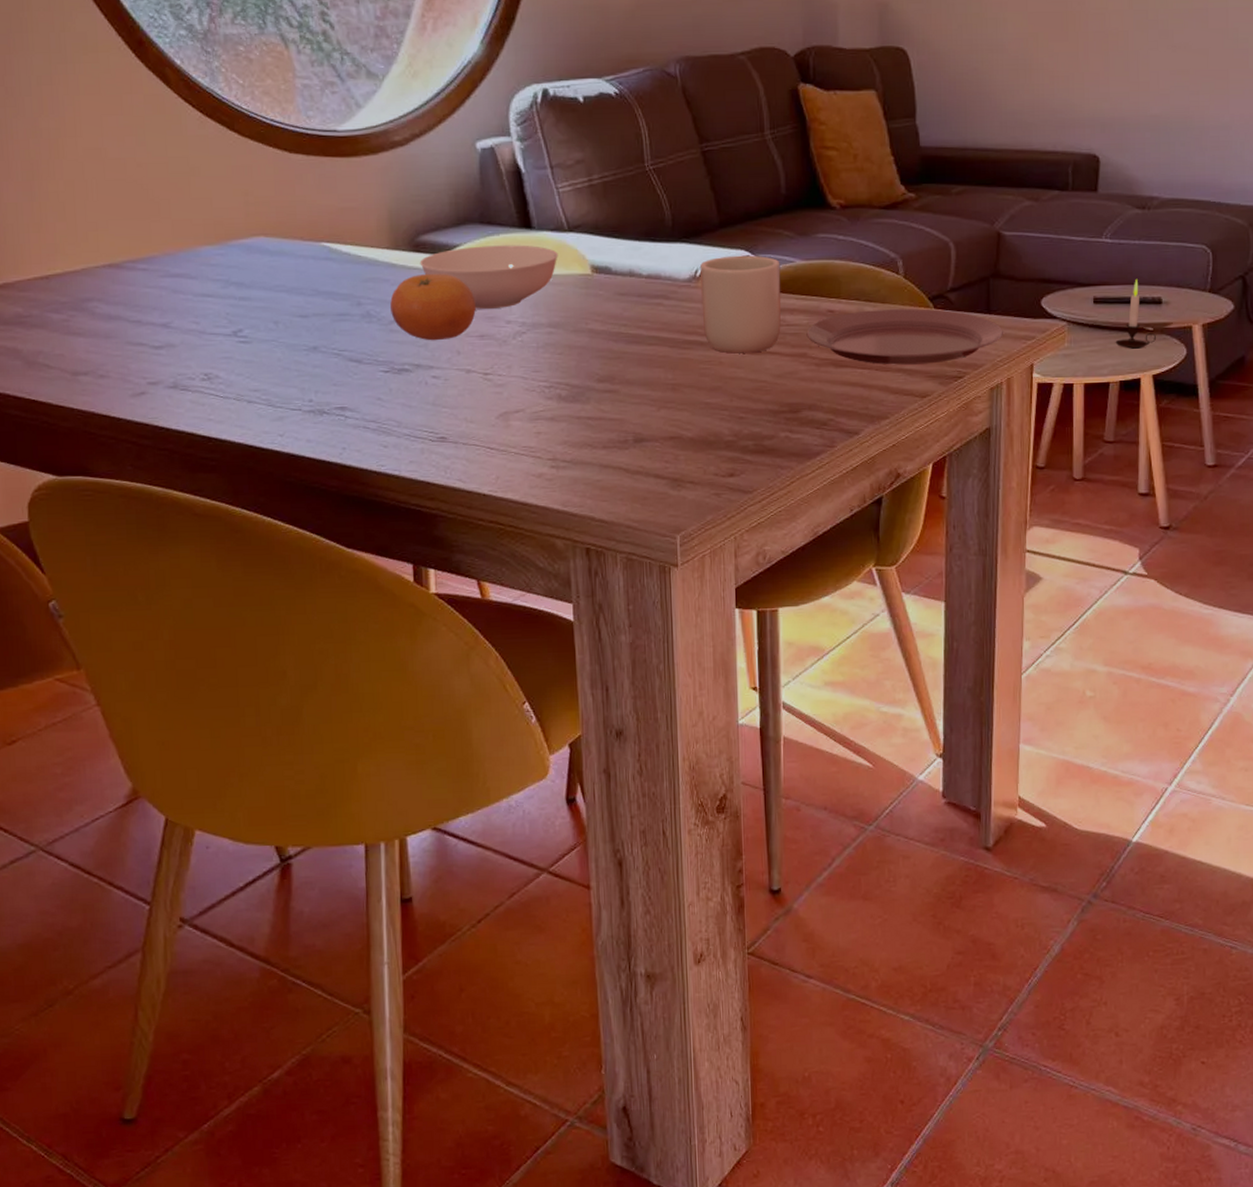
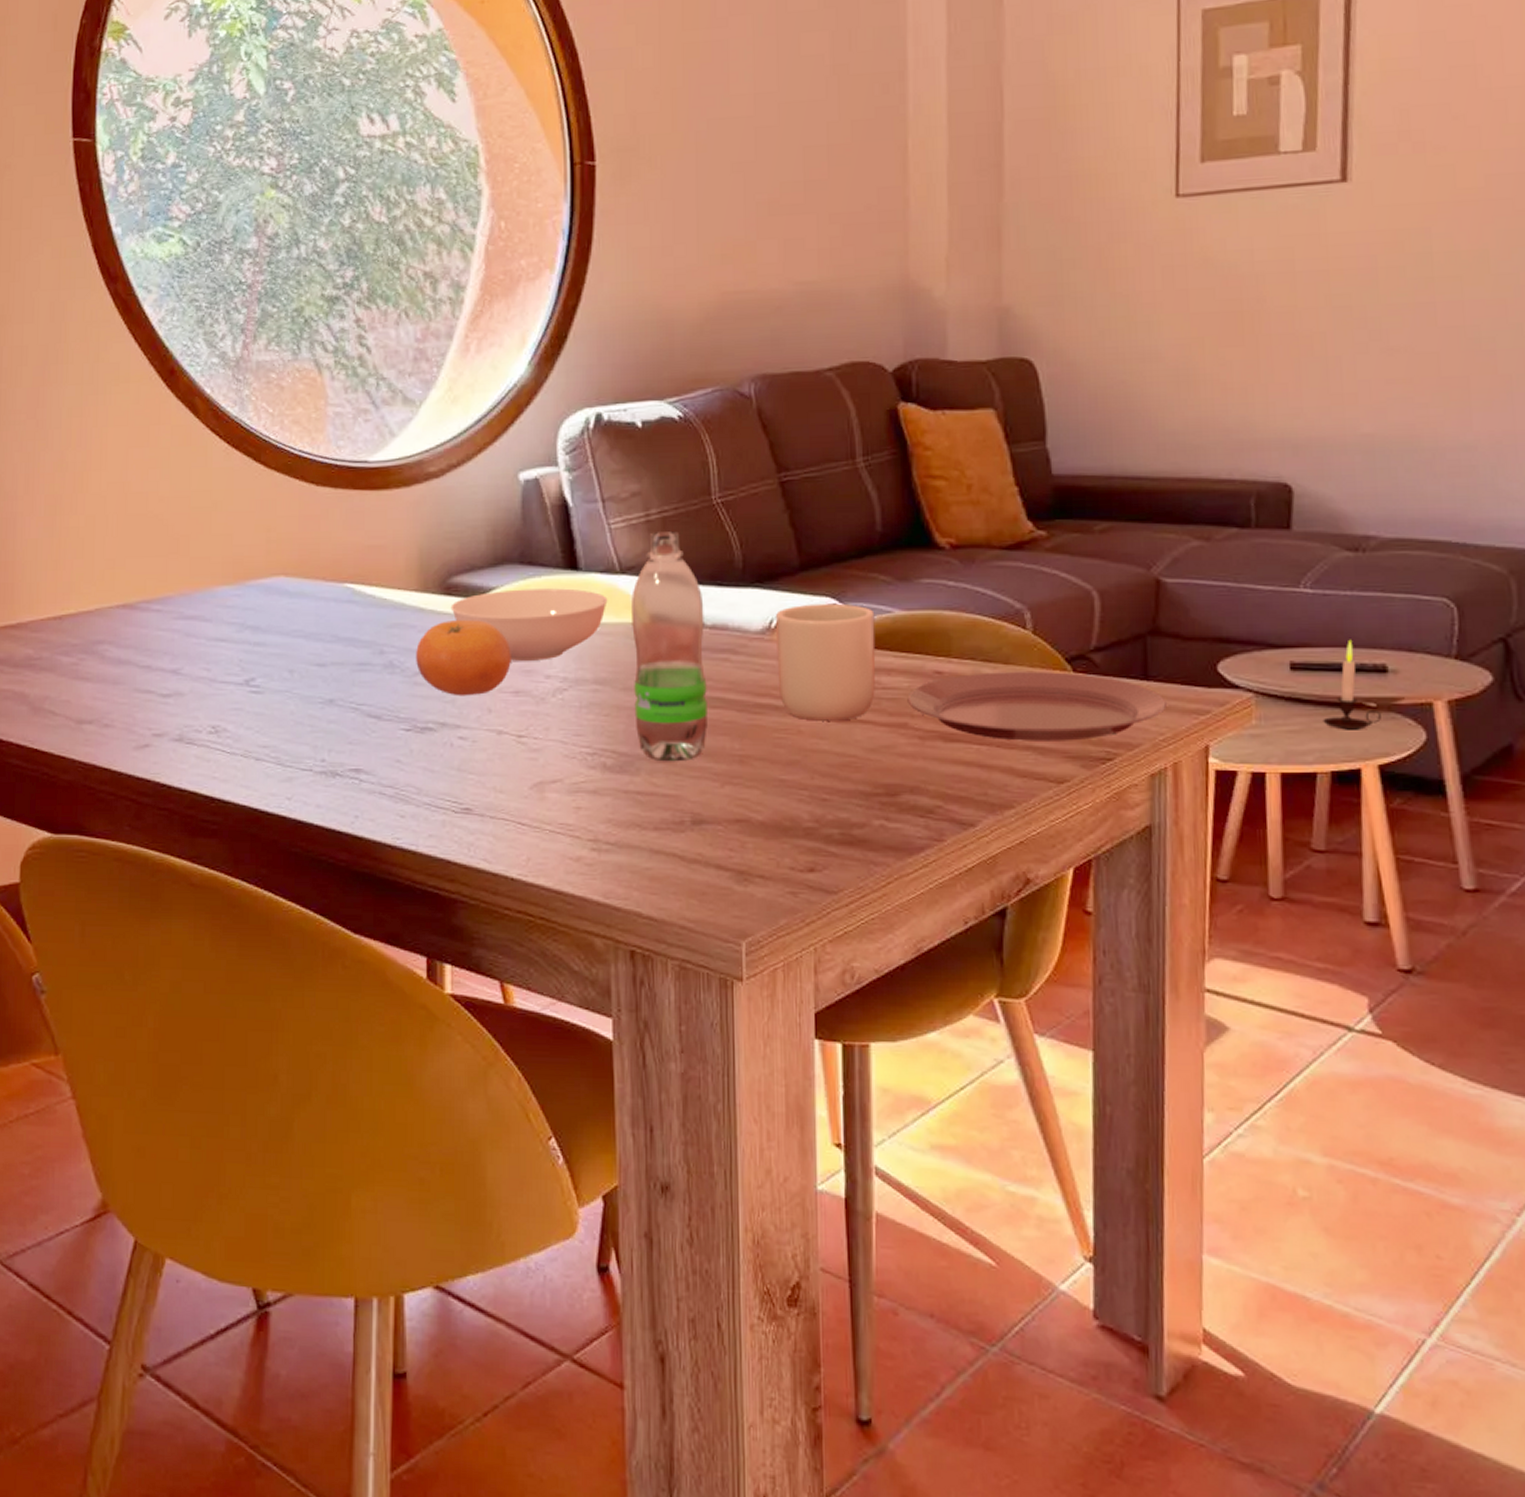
bottle: none [579,194,645,392] -> present [632,532,707,762]

